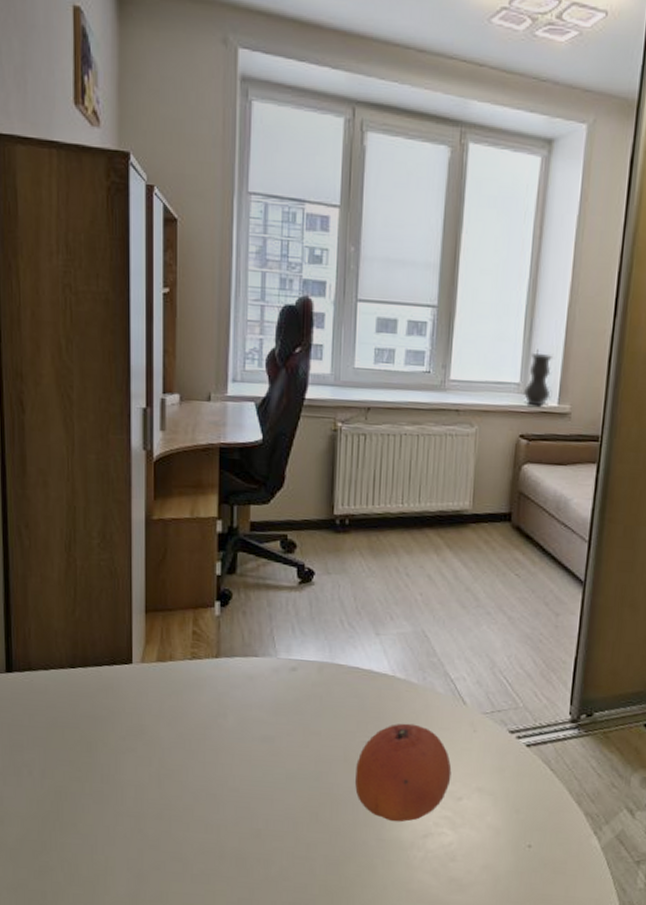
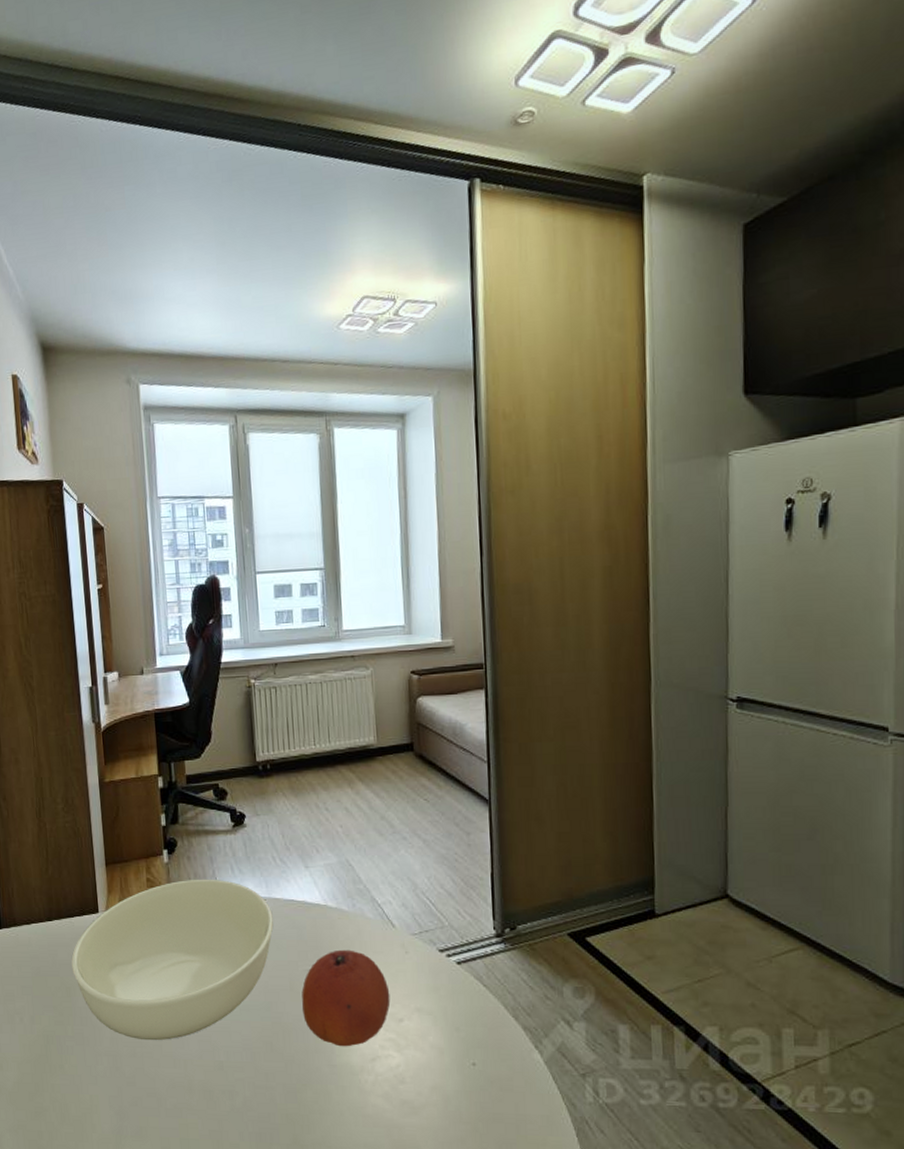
bowl: none [95,636,334,804] -> present [71,879,274,1041]
vase: present [522,352,552,407] -> none [408,596,434,644]

